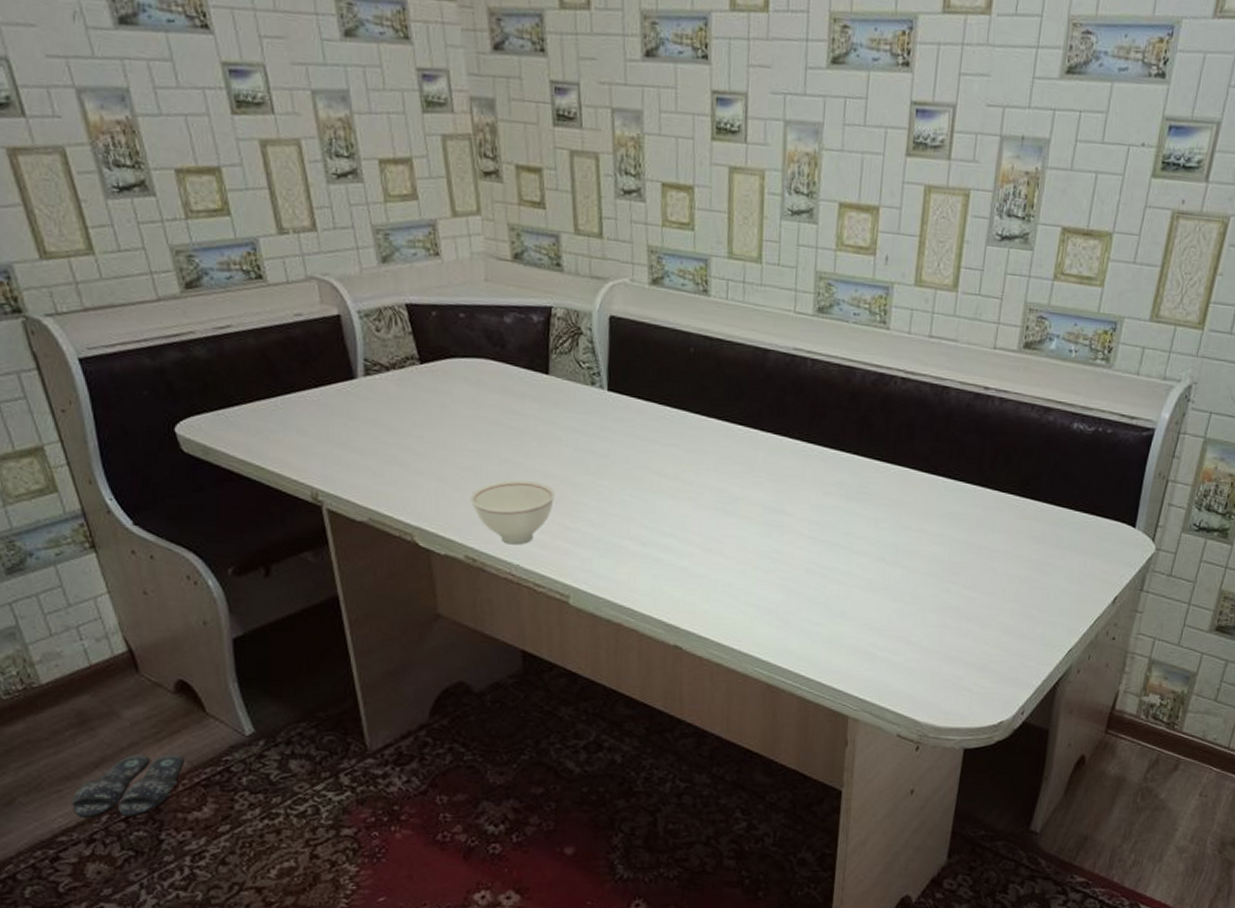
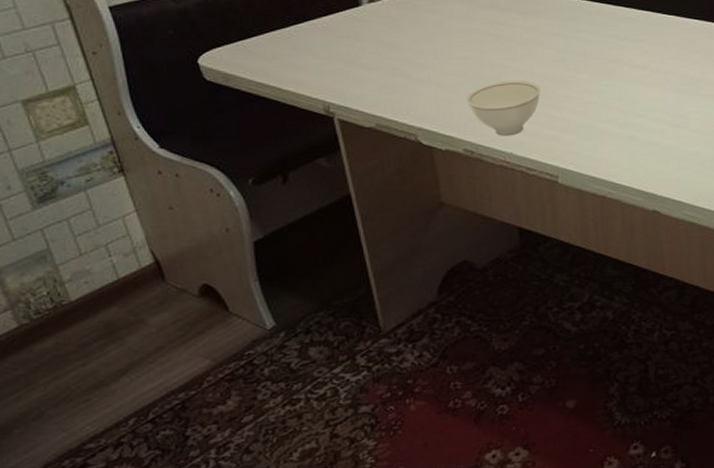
slippers: present [72,754,184,818] -> none [100,353,209,423]

